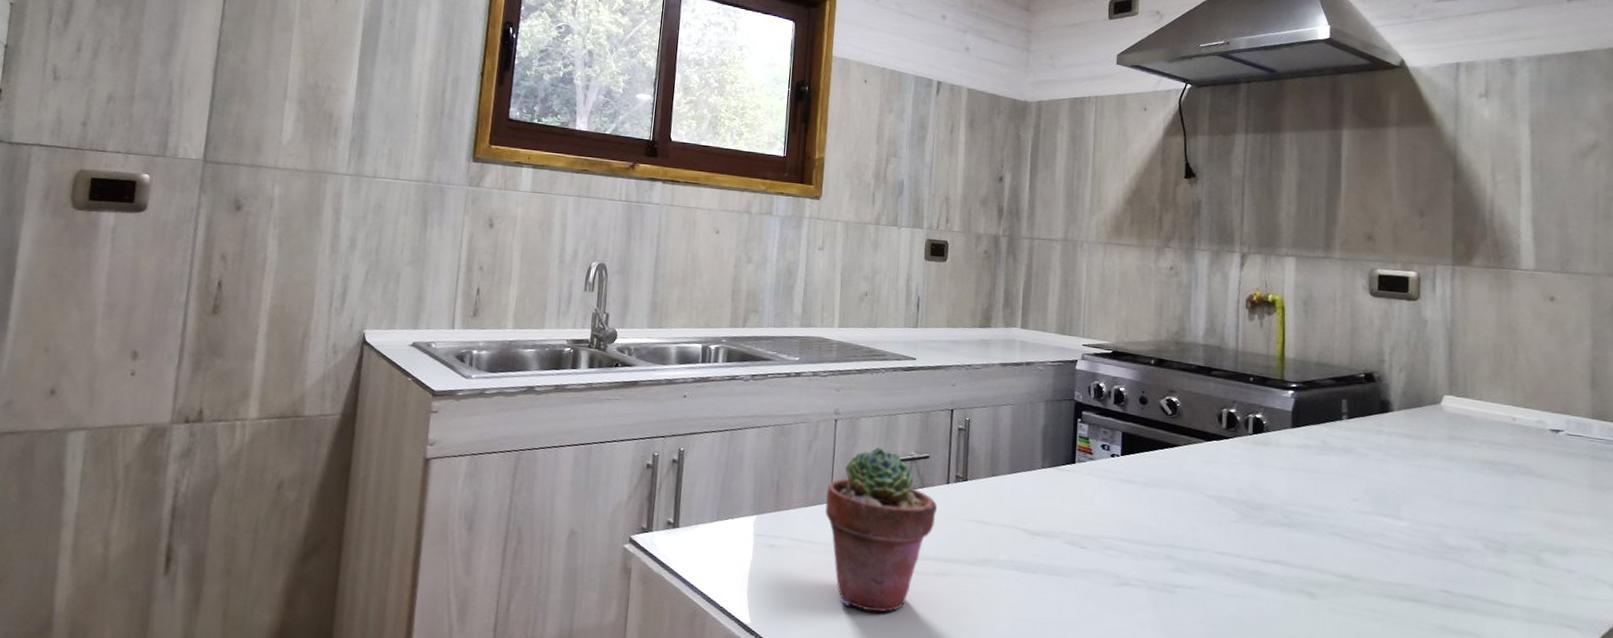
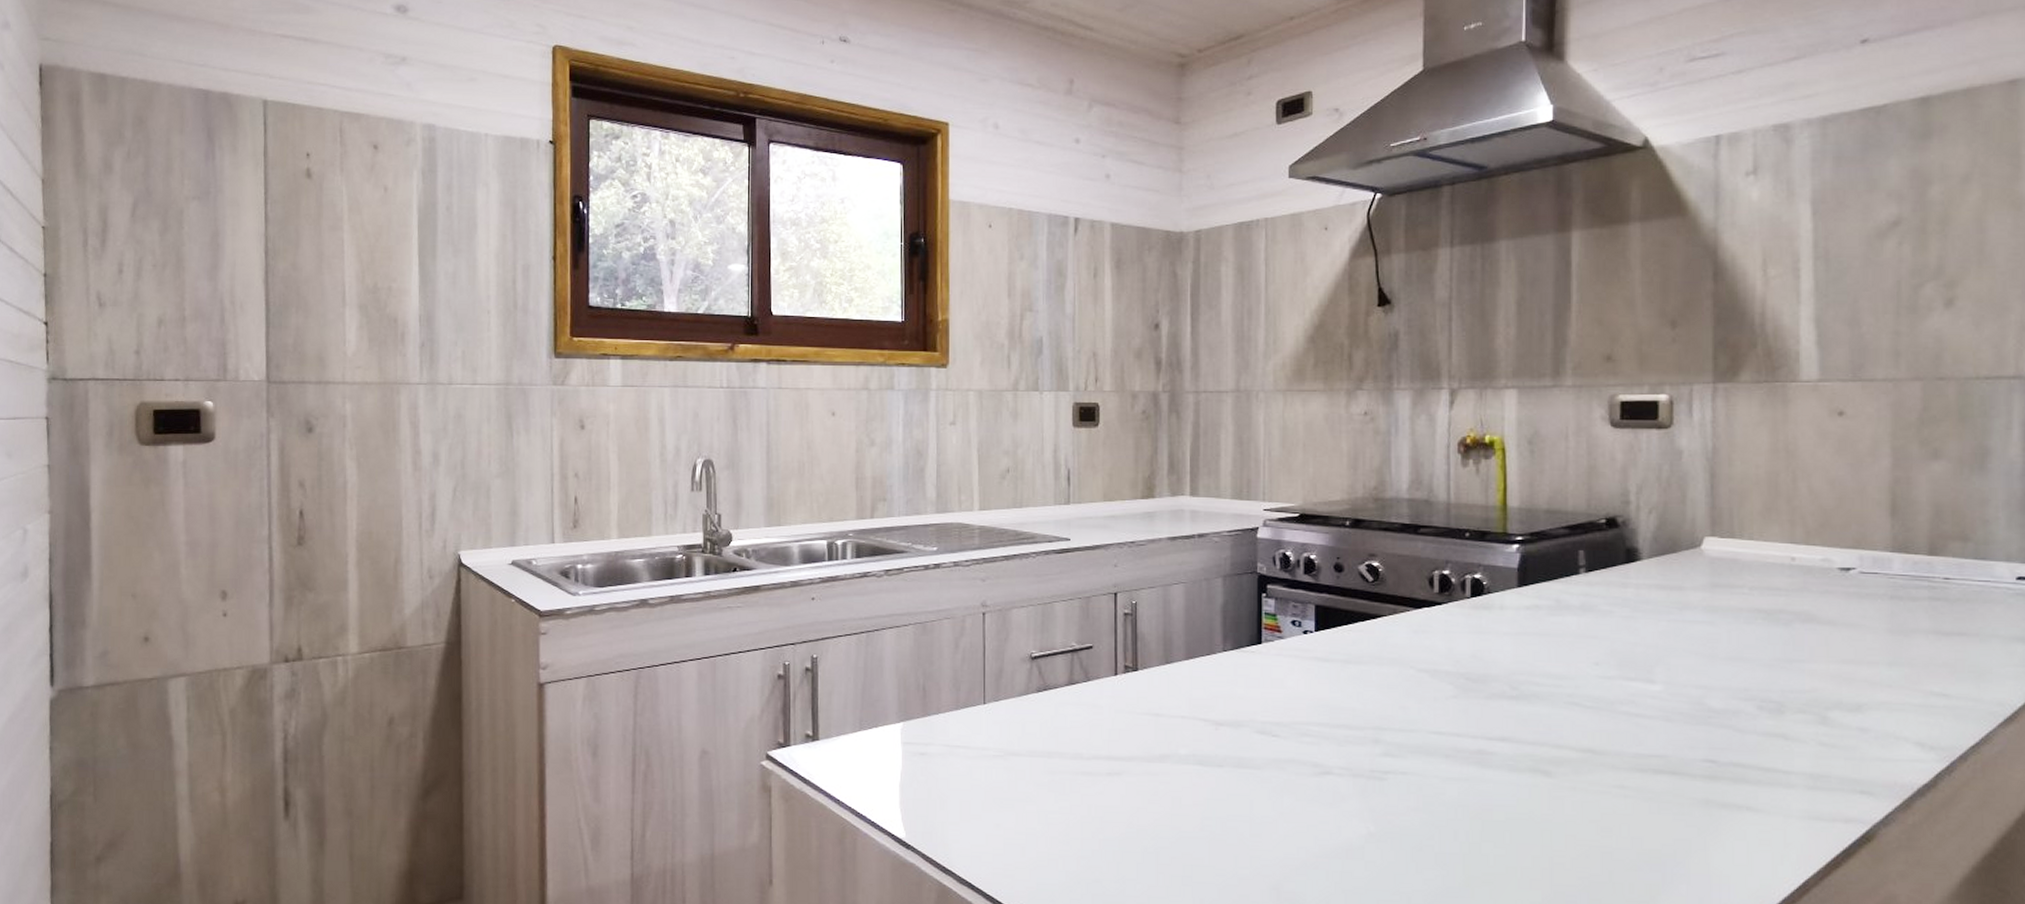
potted succulent: present [824,447,938,612] -> none [978,640,1106,818]

